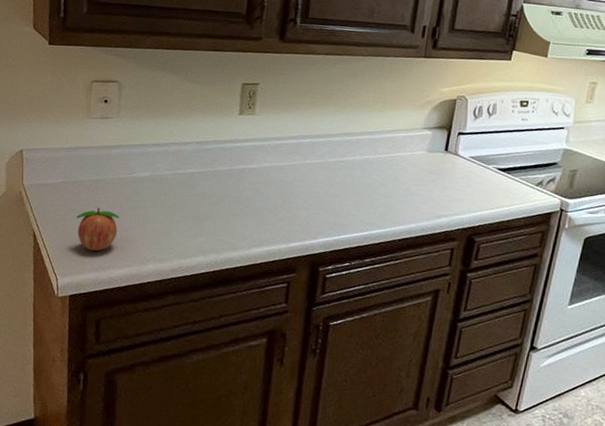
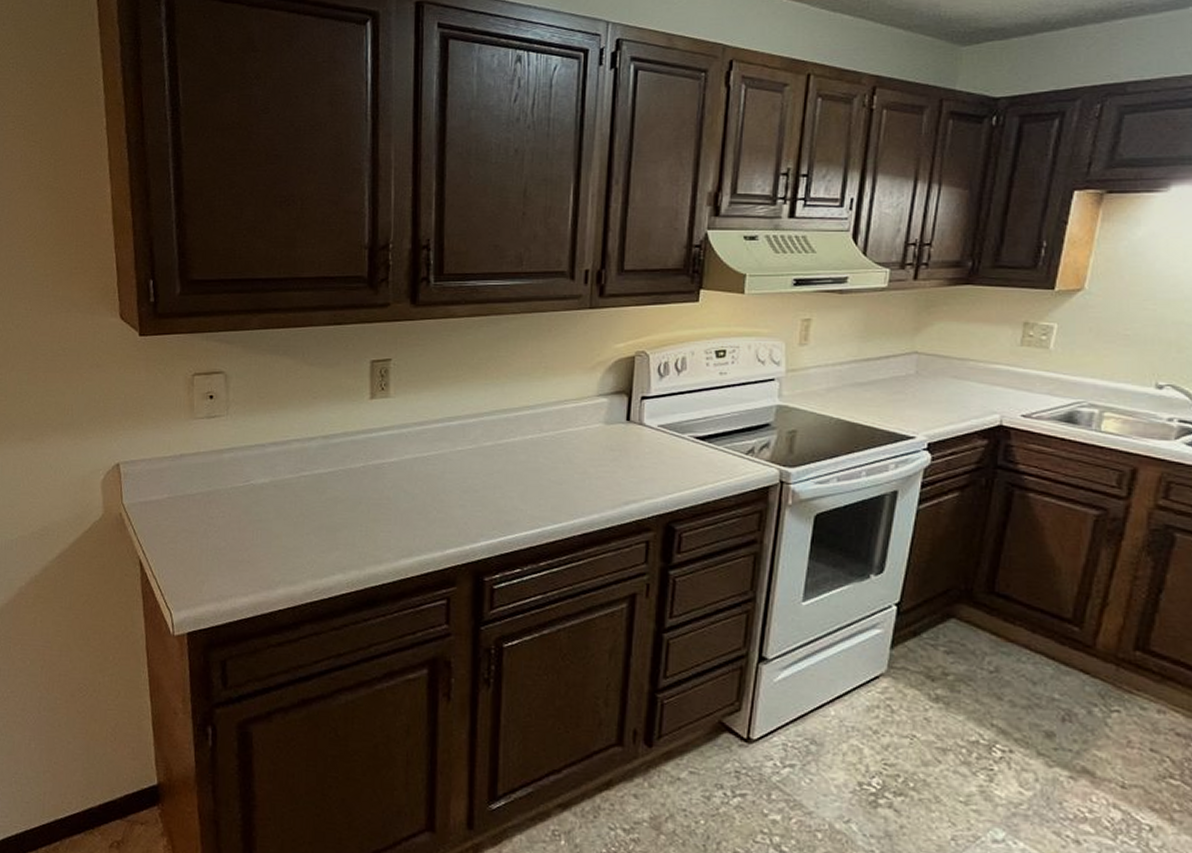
fruit: present [76,207,120,251] -> none [188,524,239,578]

